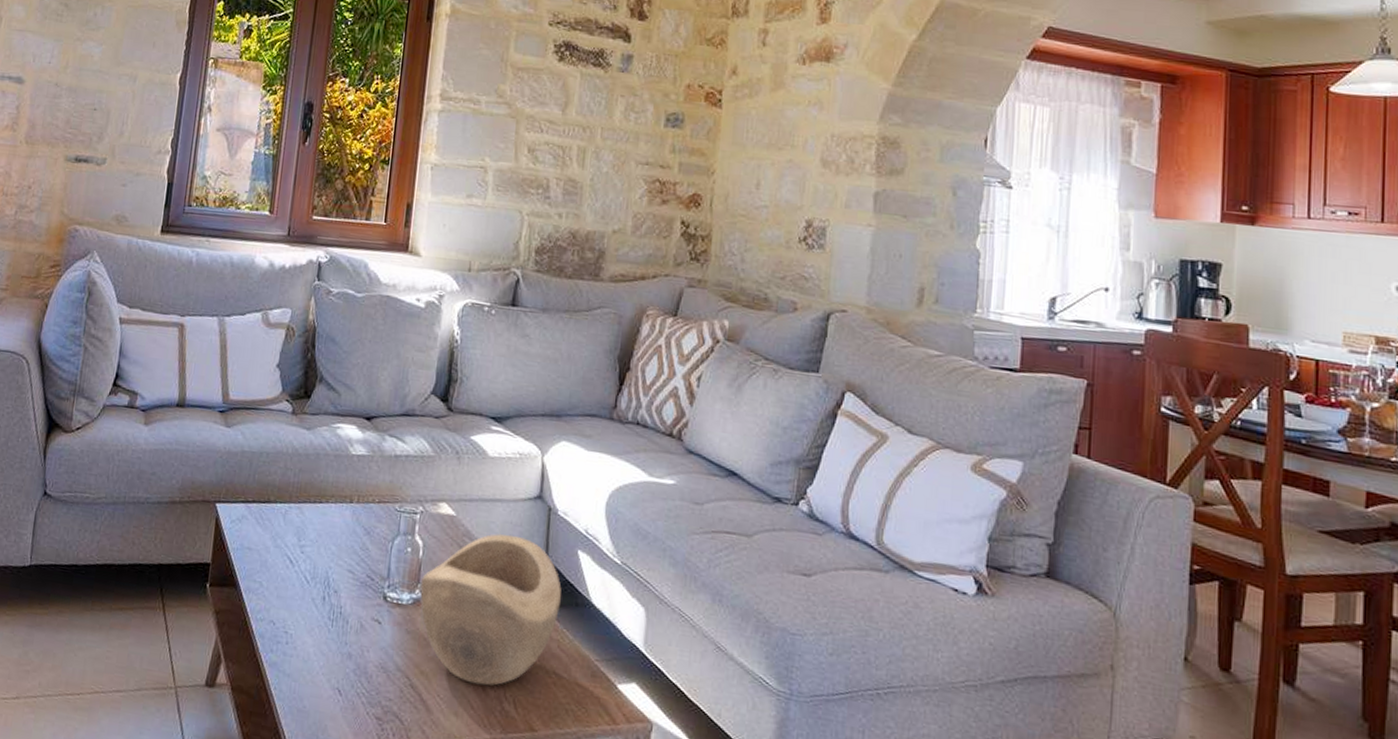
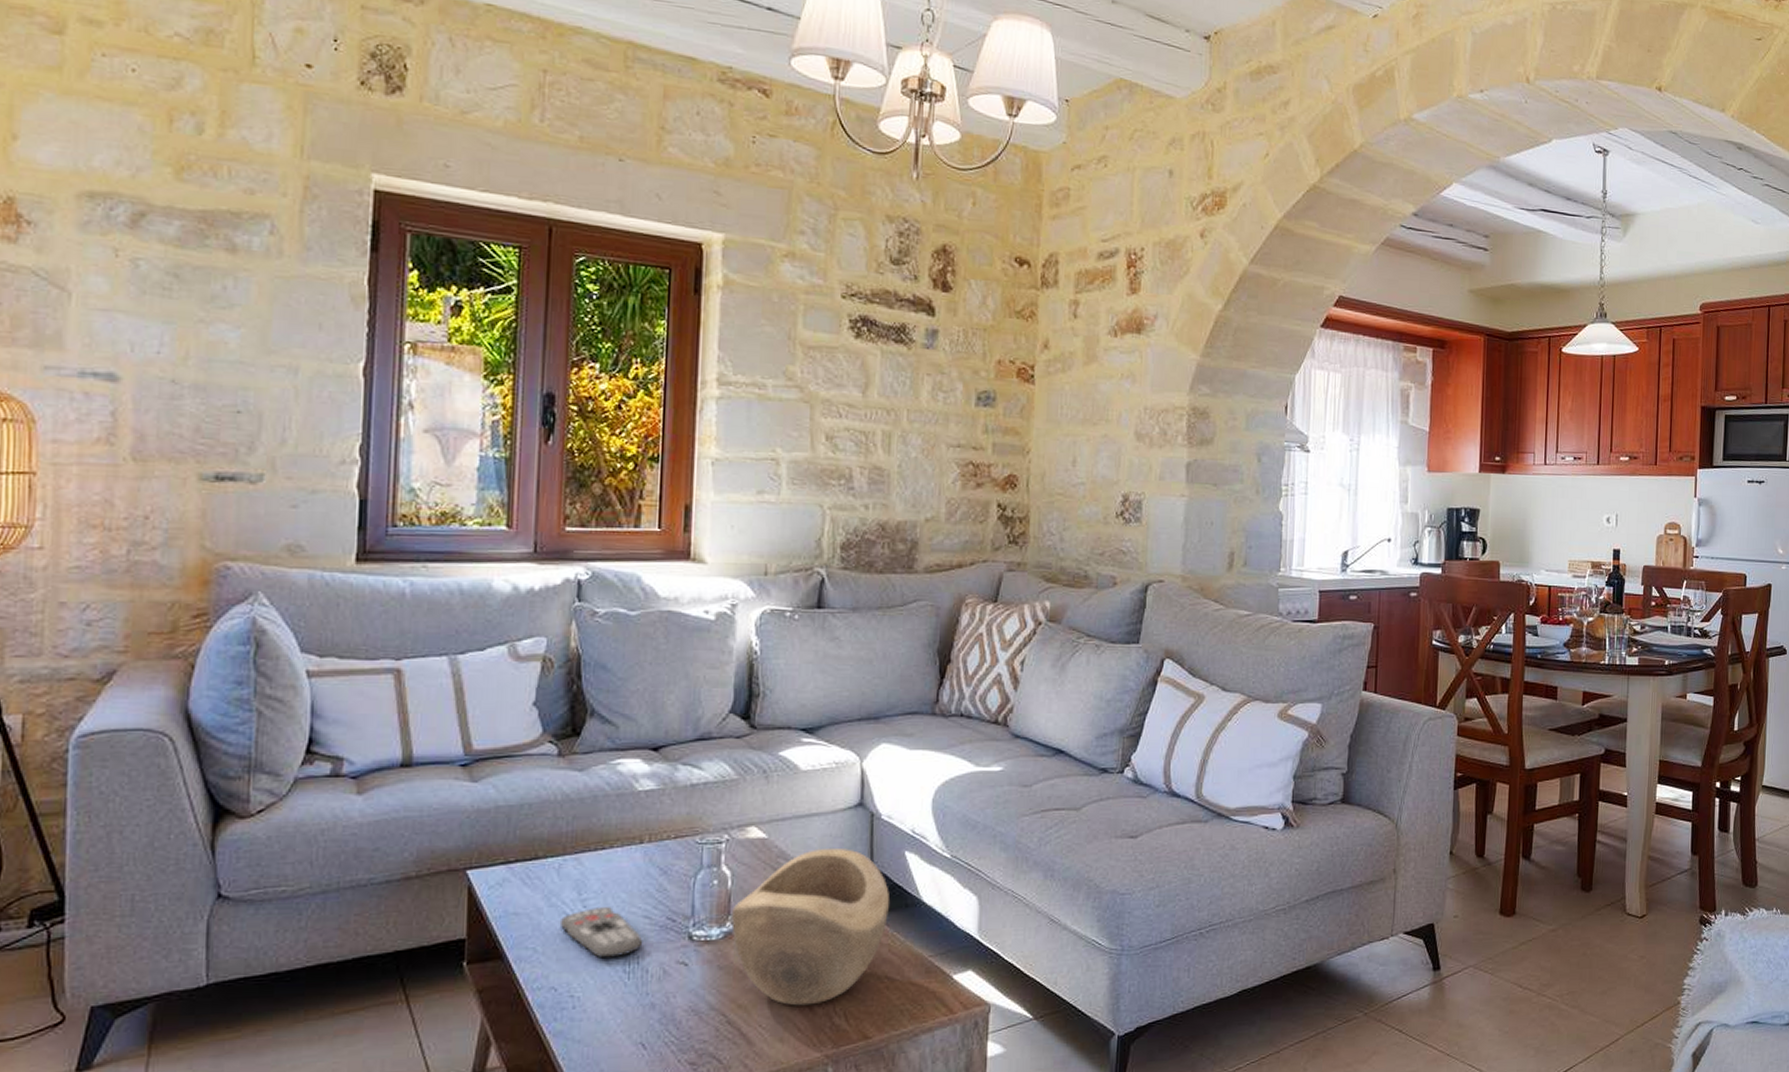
remote control: none [281,555,347,604] -> present [559,907,643,959]

